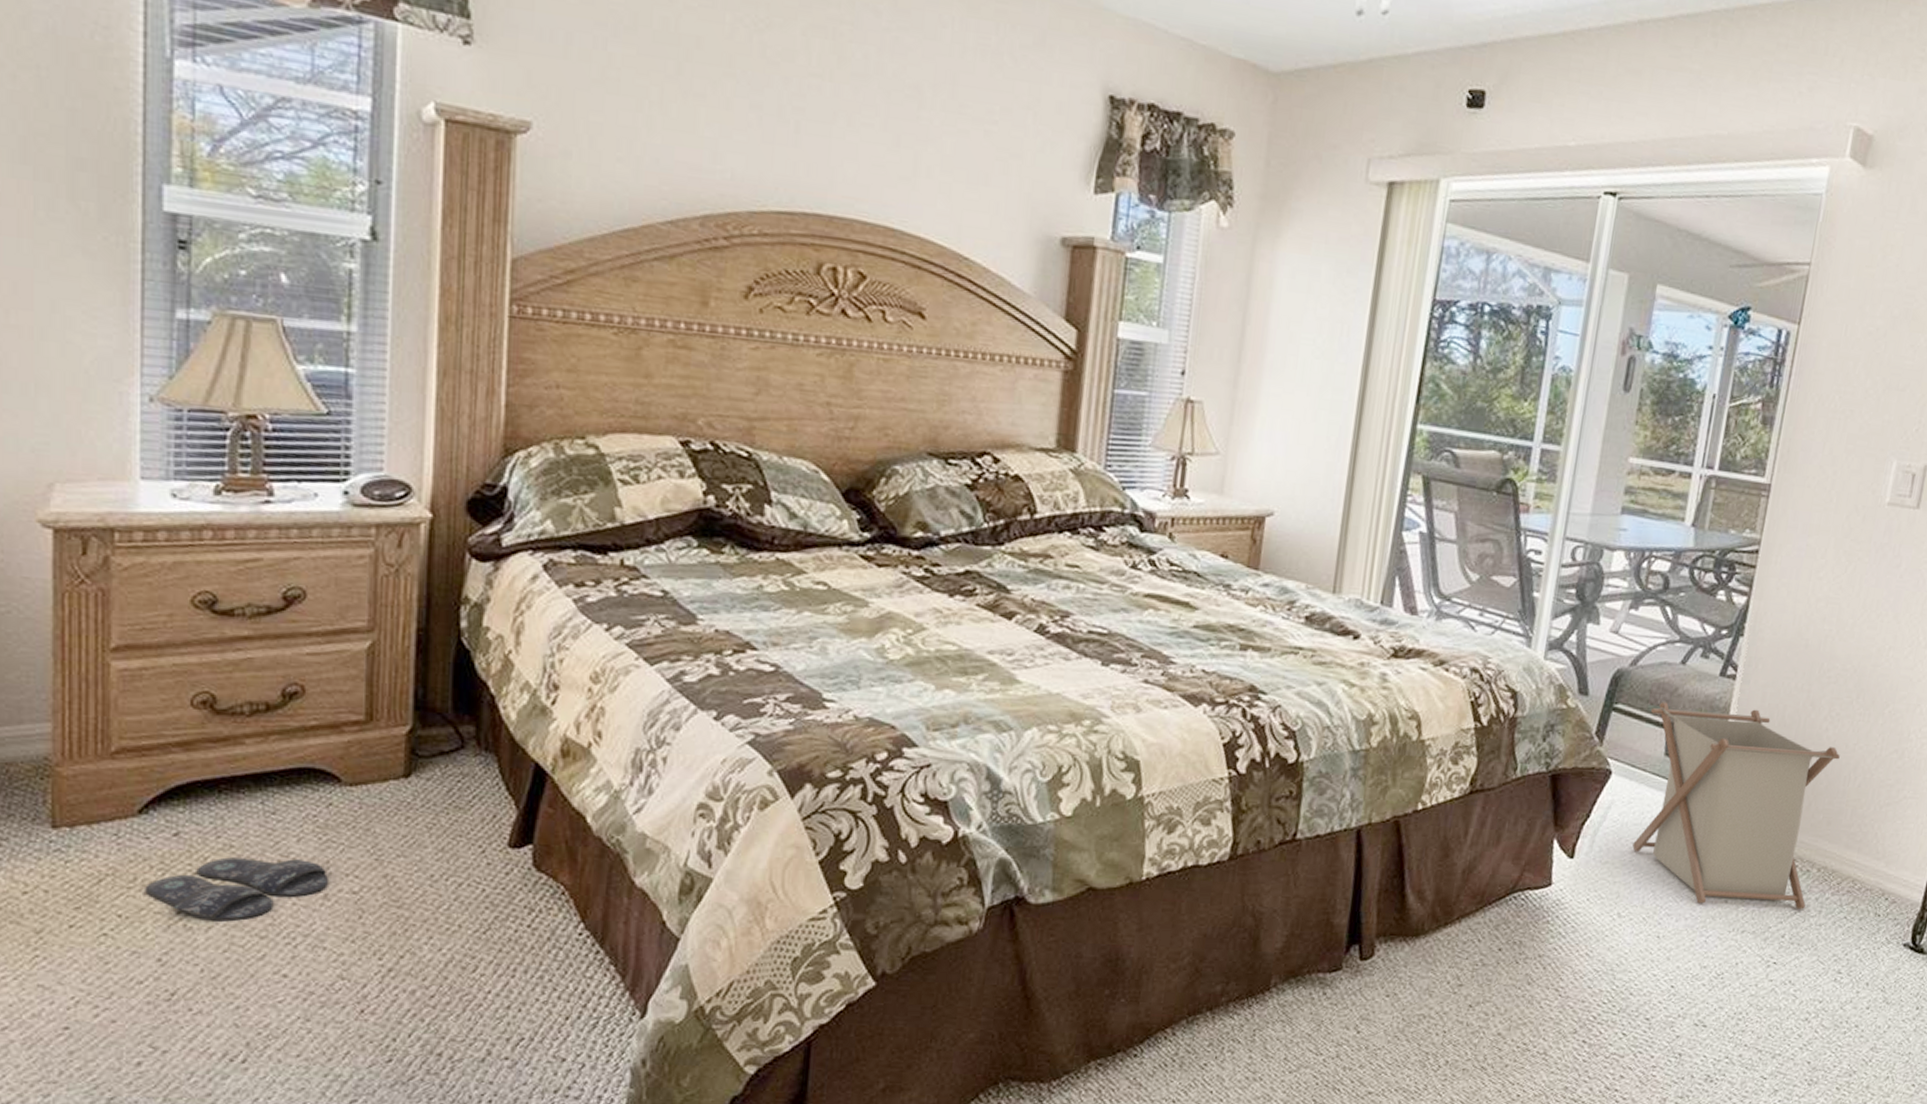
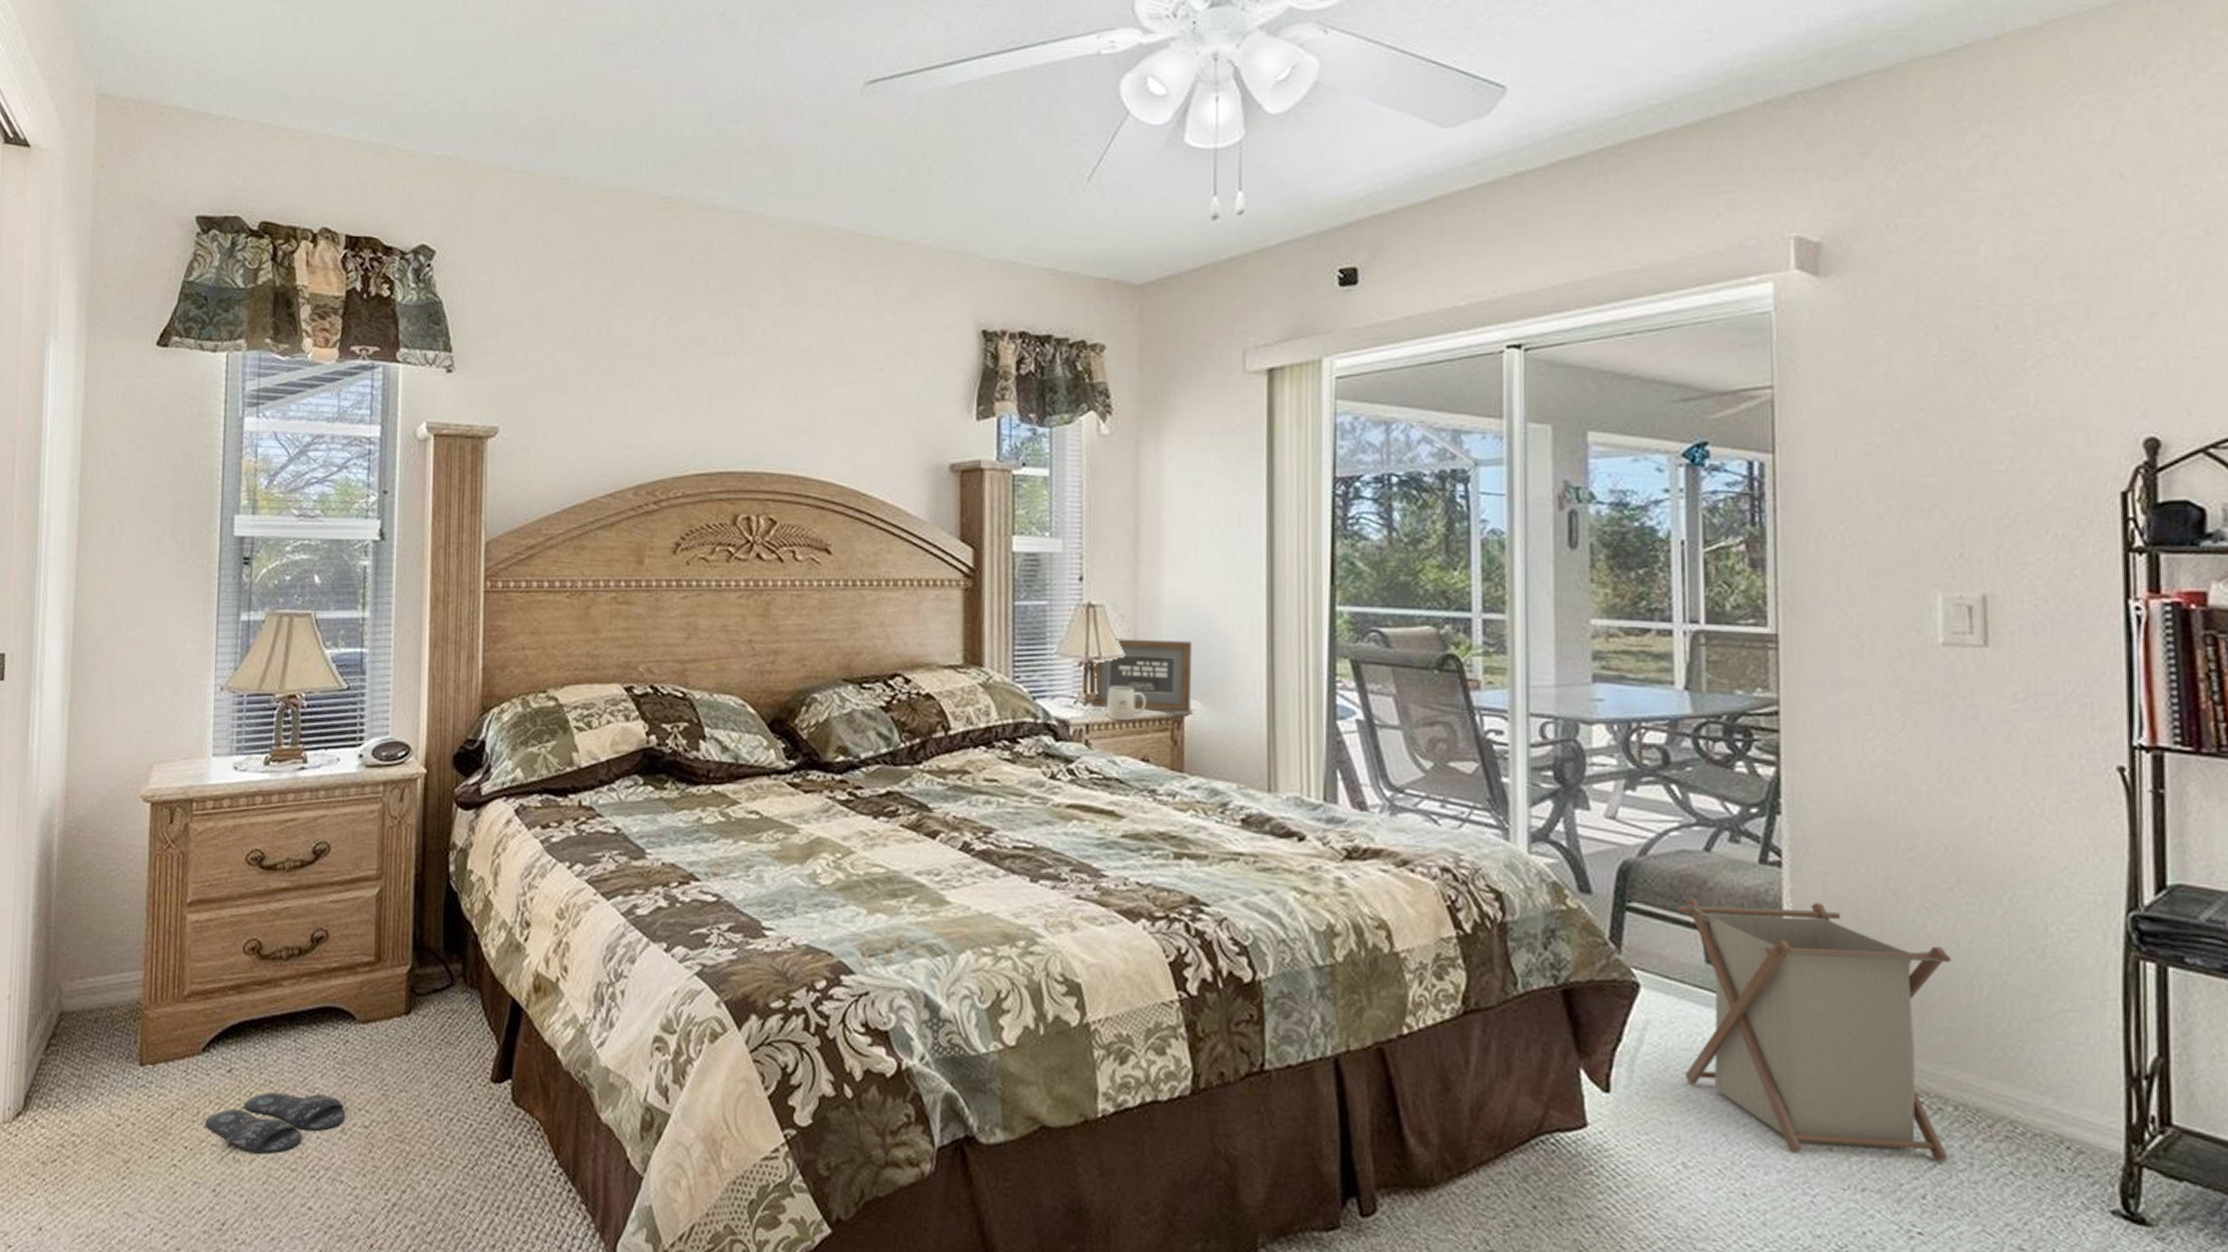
picture frame: none [1179,436,1282,514] -> present [1092,639,1192,713]
mug: none [1193,482,1233,518] -> present [1106,686,1147,721]

